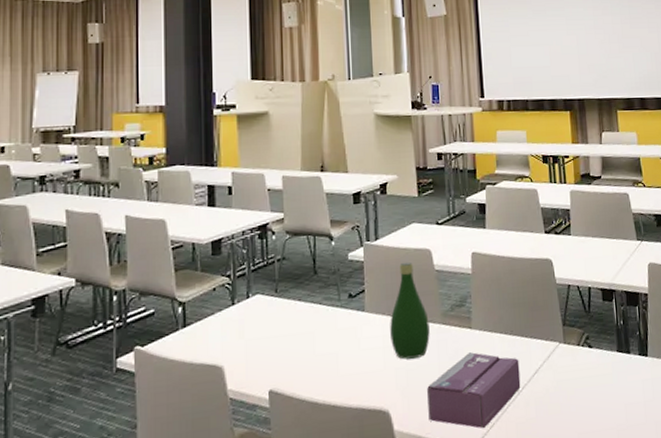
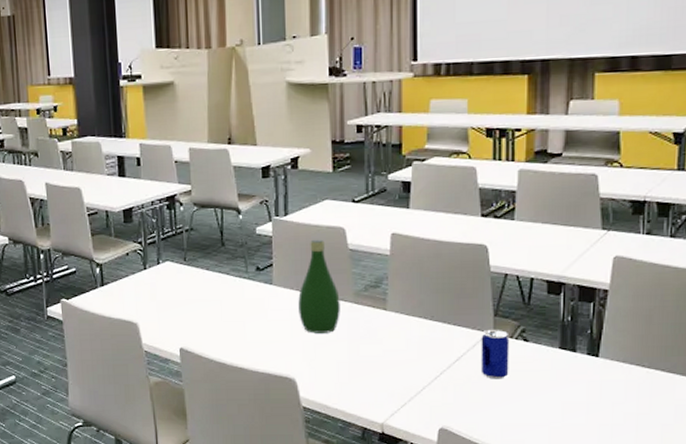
tissue box: present [427,352,521,429] -> none [335,333,439,407]
beer can: none [554,338,580,389] -> present [480,329,510,380]

